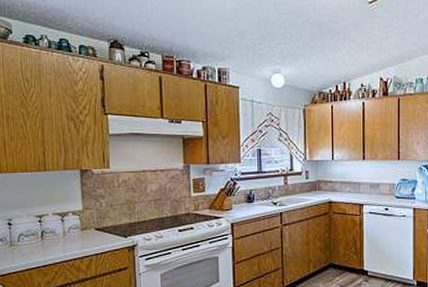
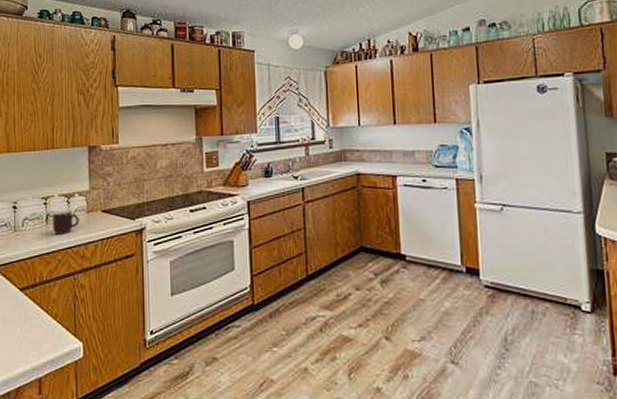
mug: none [47,227,74,249] -> present [52,210,79,235]

